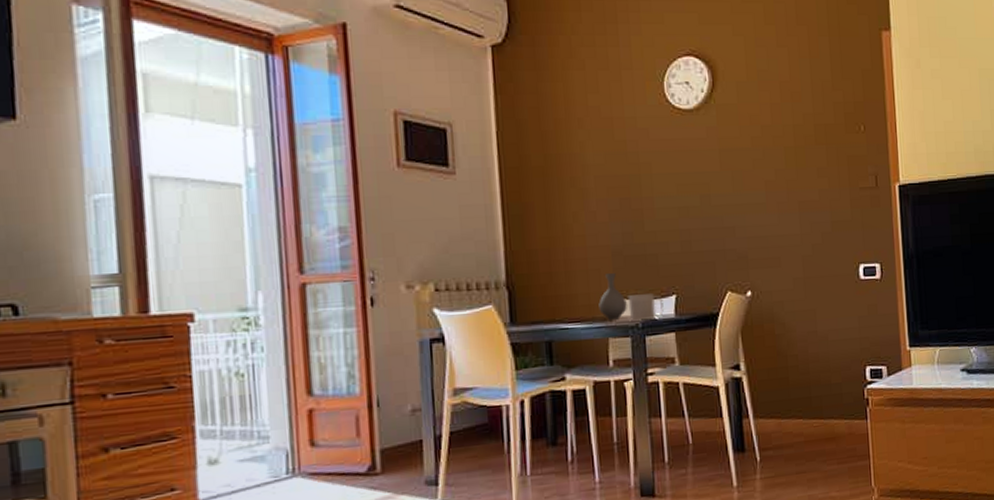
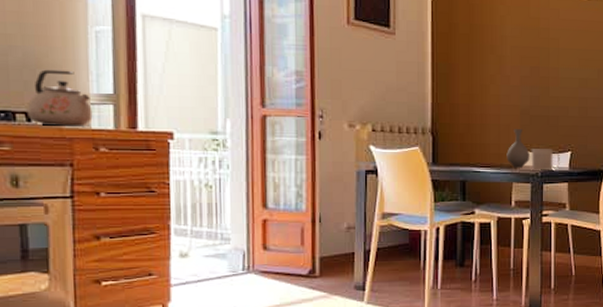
kettle: none [13,249,95,319] -> present [26,69,93,128]

